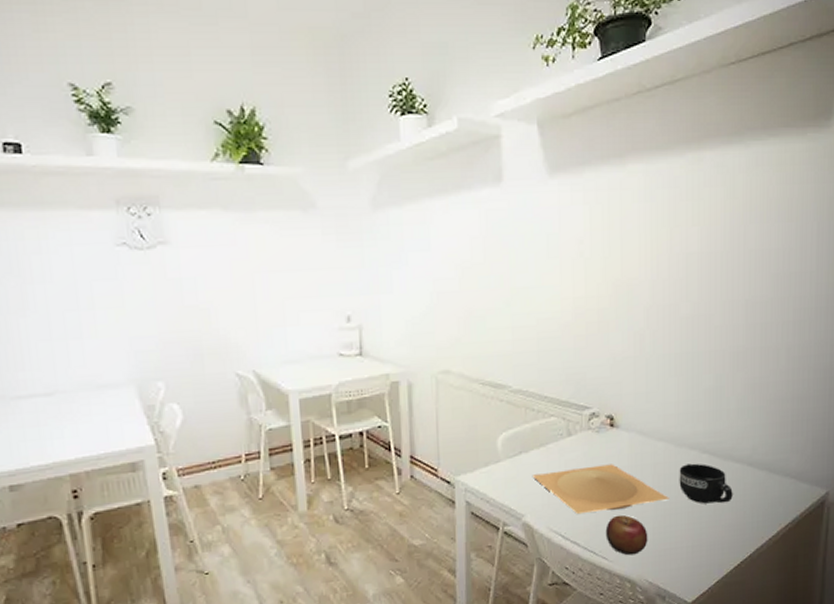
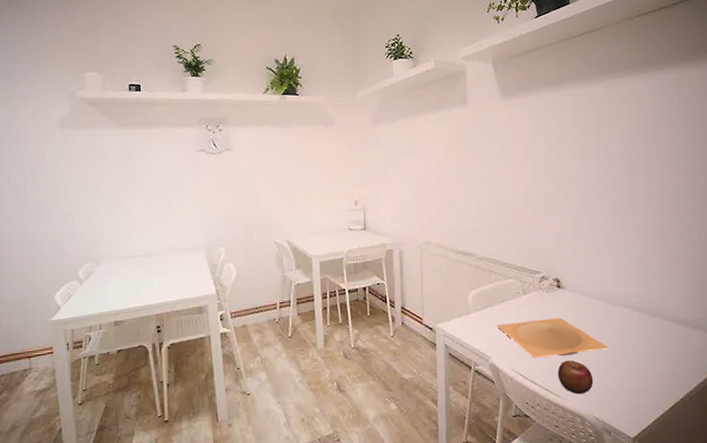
mug: present [679,463,733,504] -> none [616,319,663,354]

